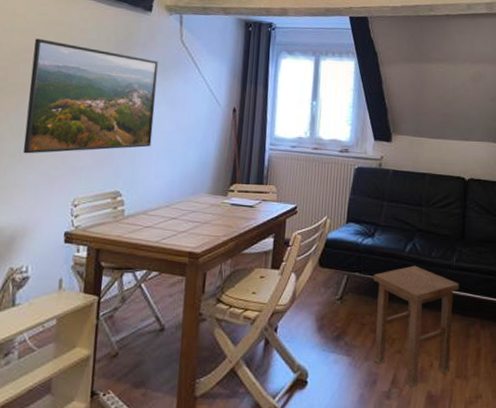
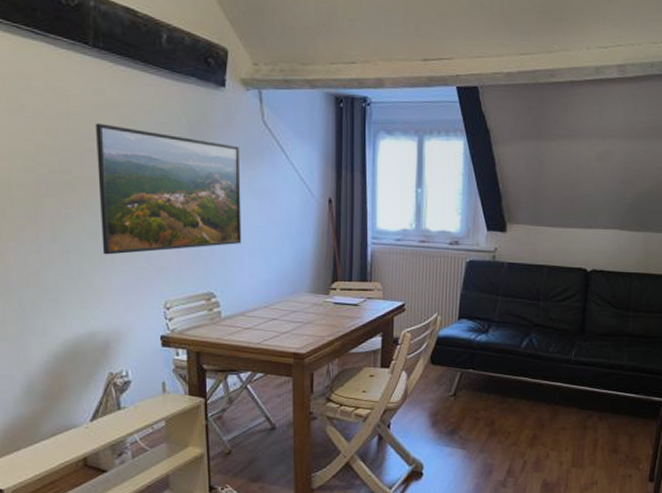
stool: present [374,265,459,387] -> none [488,361,577,476]

